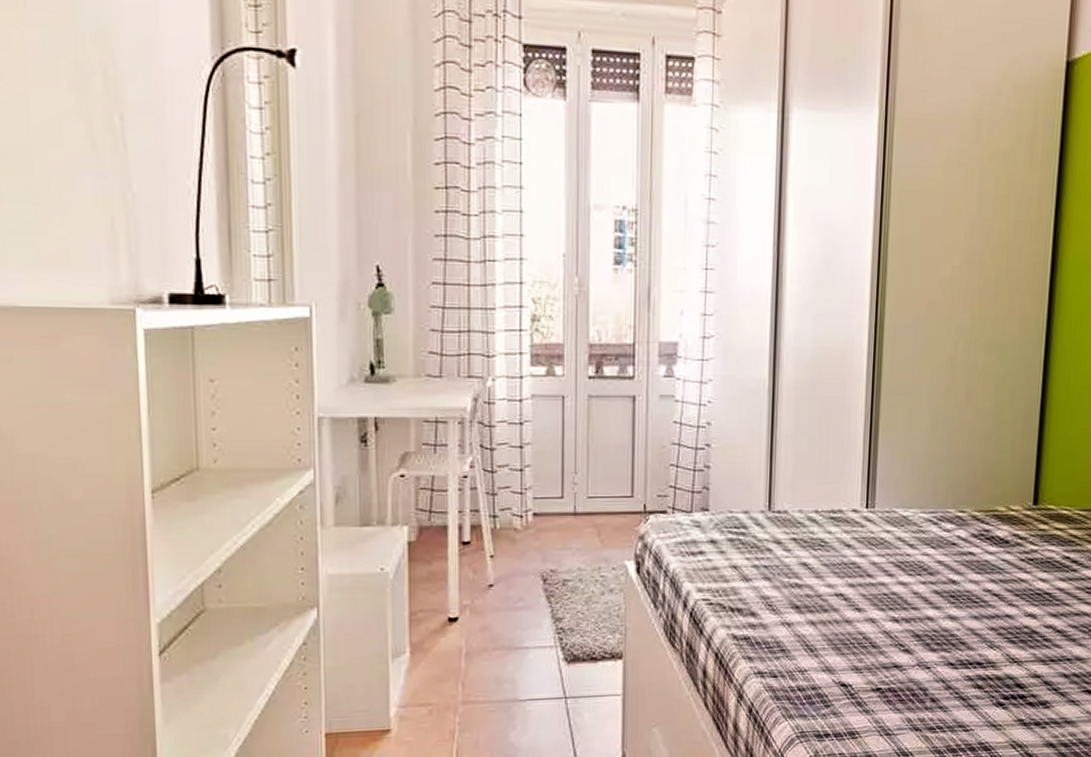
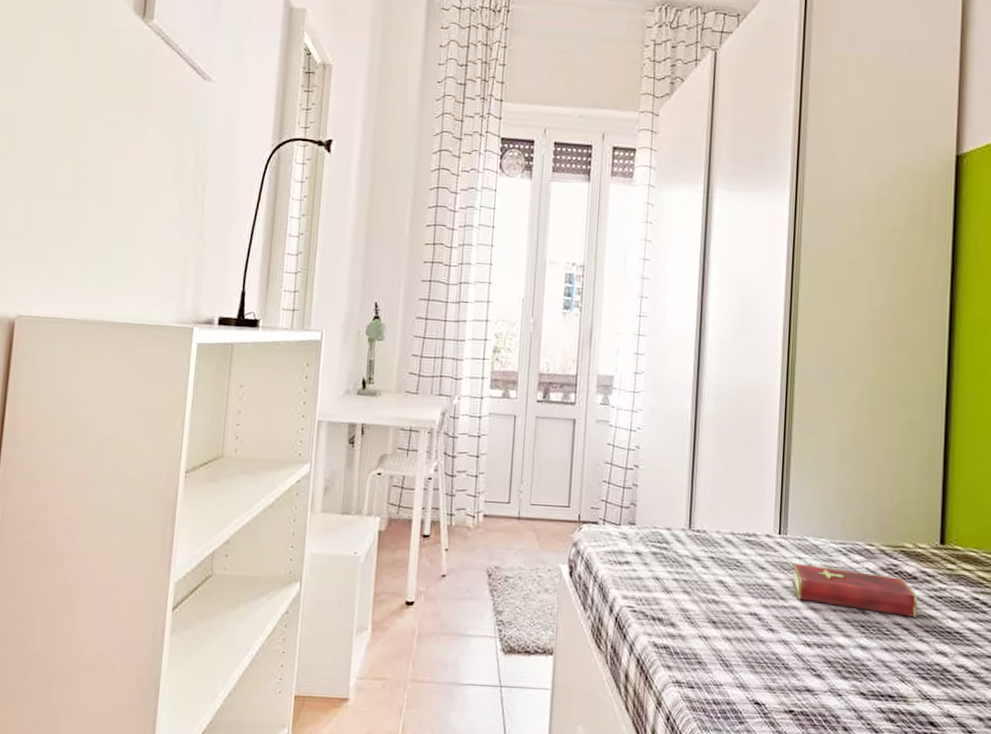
hardcover book: none [879,537,1009,582] -> present [791,562,918,617]

